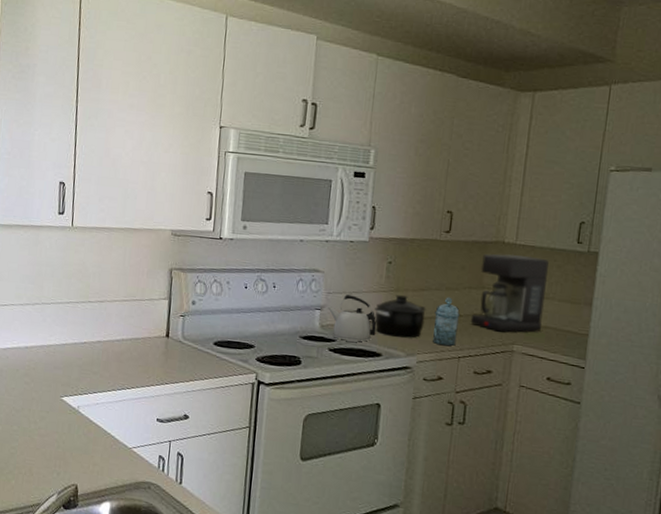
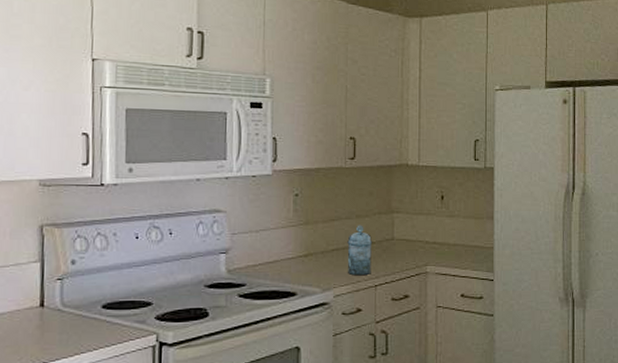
kettle: present [327,294,377,343] -> none [233,233,288,285]
saucepan: present [374,294,426,338] -> none [285,227,338,272]
coffee maker: present [470,254,549,332] -> none [383,175,452,255]

